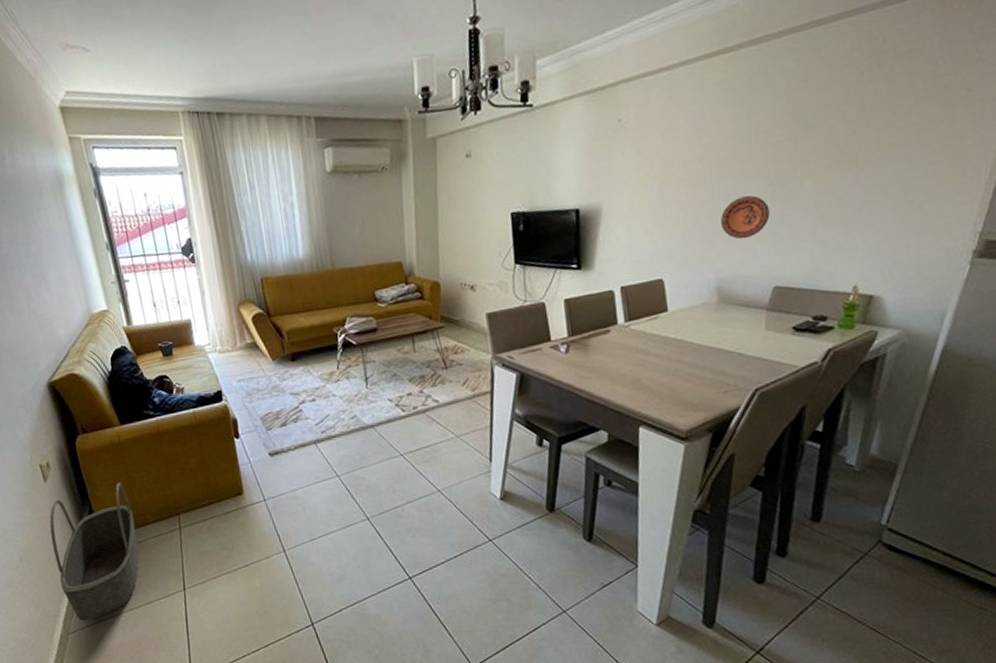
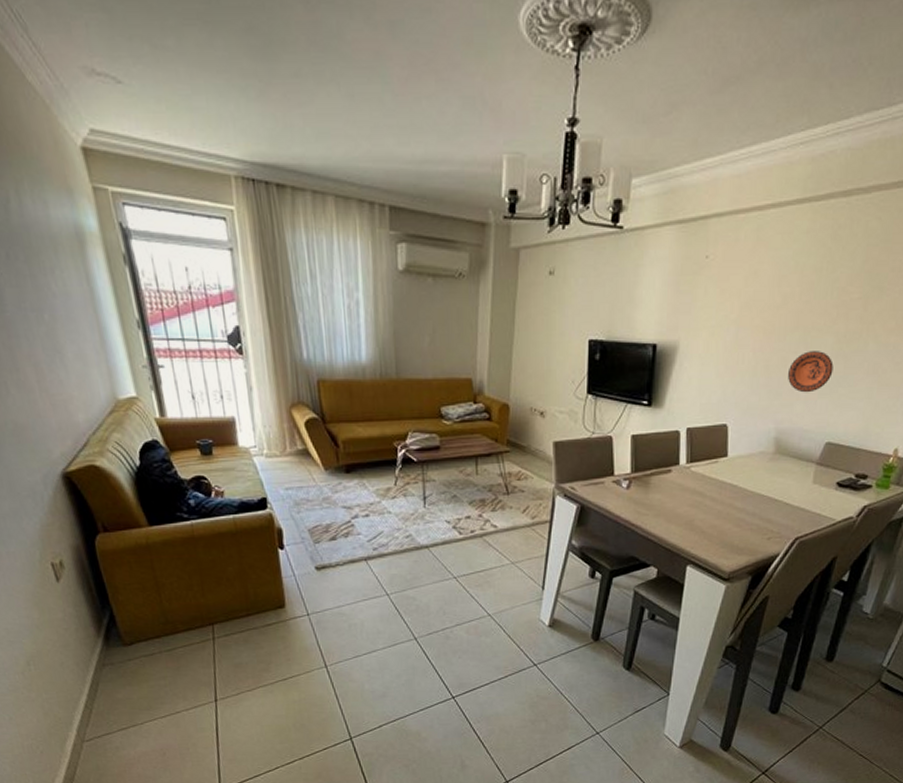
basket: present [49,482,139,621] -> none [62,587,166,729]

